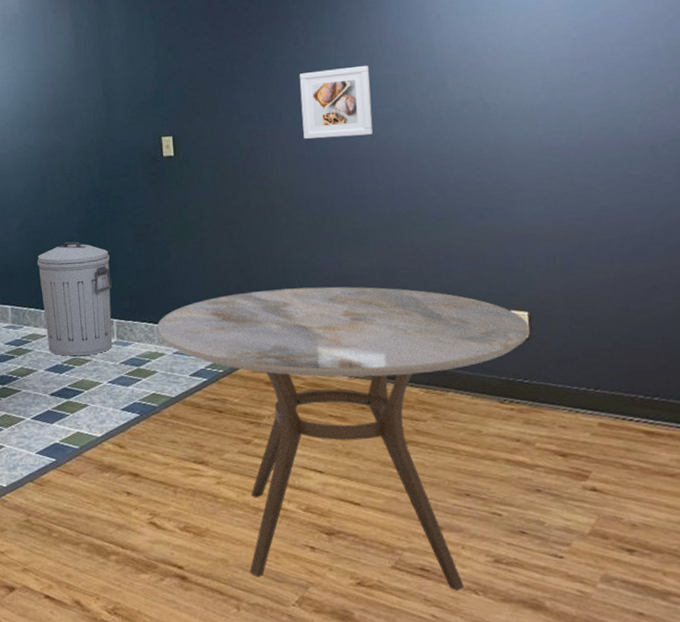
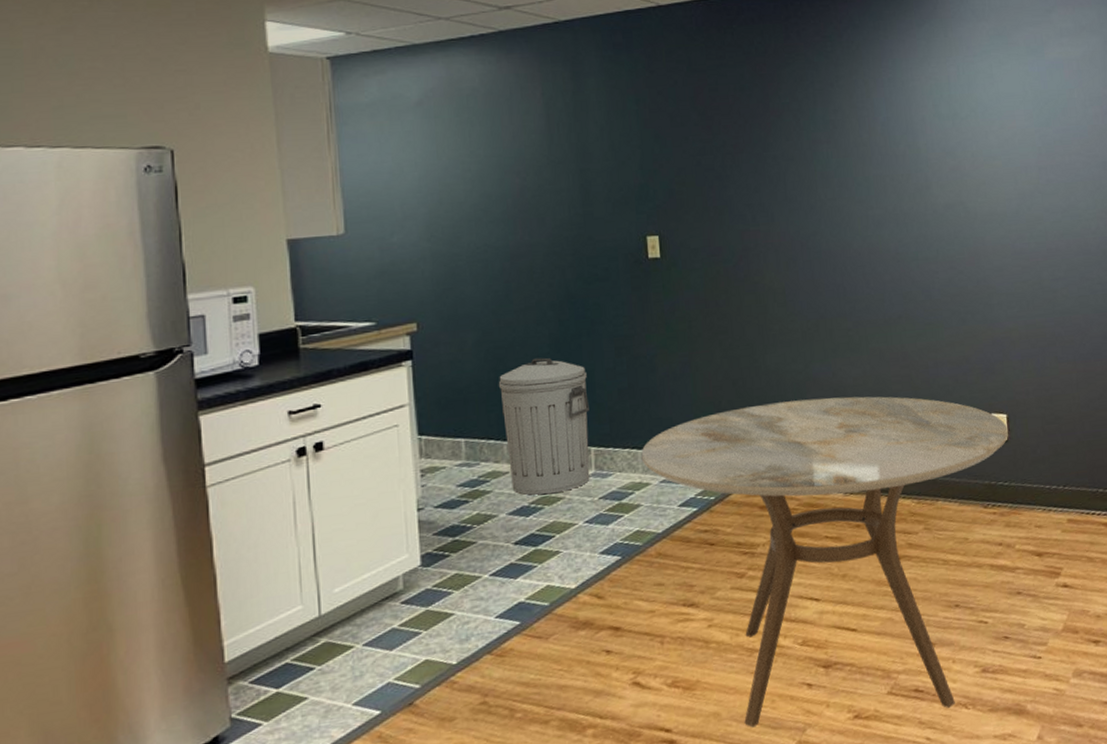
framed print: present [299,66,373,139] -> none [792,166,864,241]

